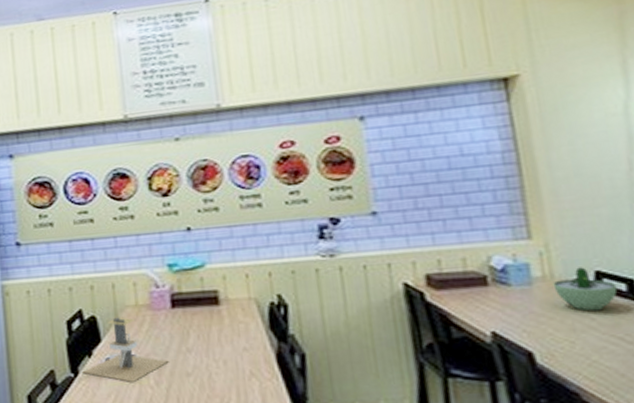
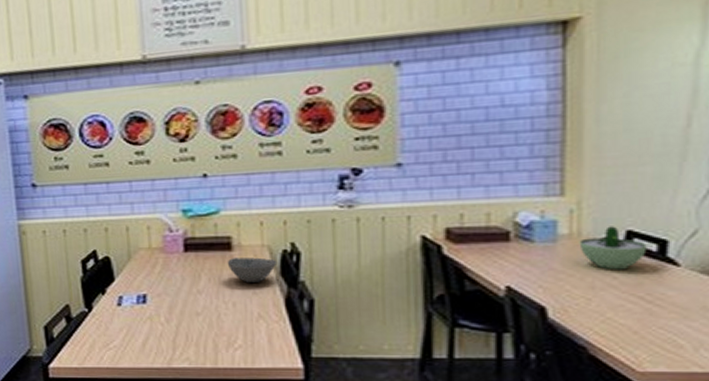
architectural model: present [82,317,169,382] -> none [96,258,180,319]
bowl: none [215,311,266,338] -> present [227,257,278,283]

